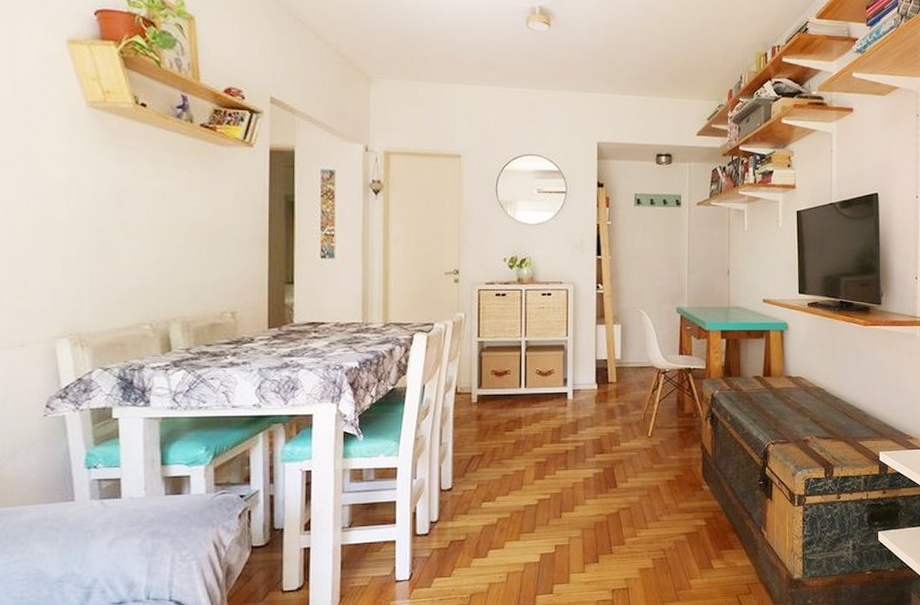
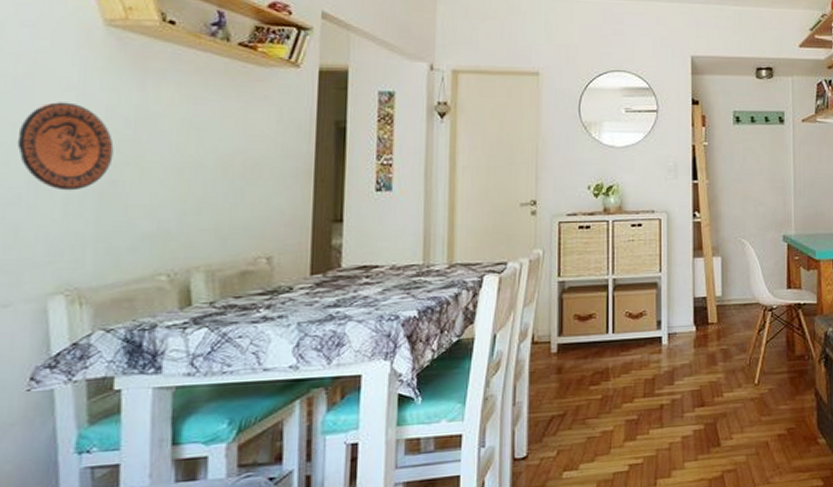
decorative plate: none [22,174,101,251] -> present [17,102,114,191]

